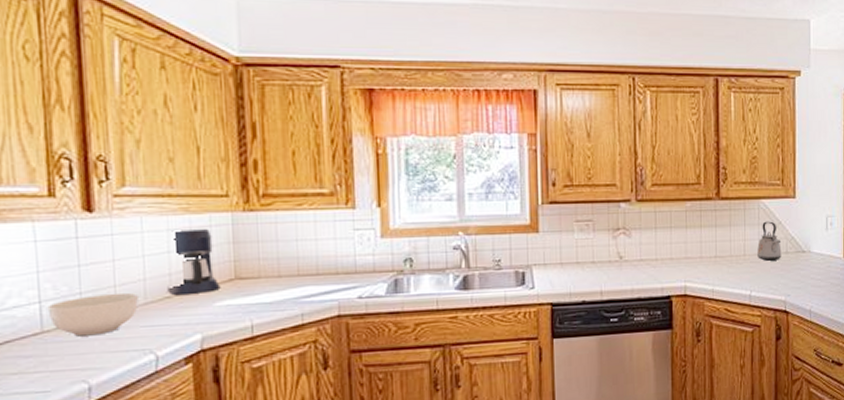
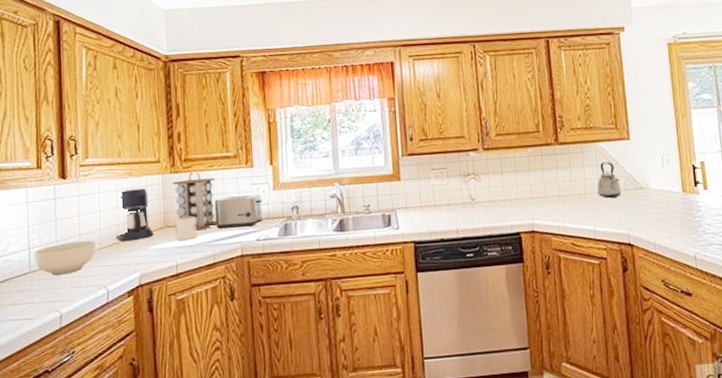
spice rack: none [246,209,306,284] -> present [172,171,217,231]
mug: none [250,265,281,297] -> present [175,215,198,241]
toaster: none [303,241,368,283] -> present [214,194,263,229]

